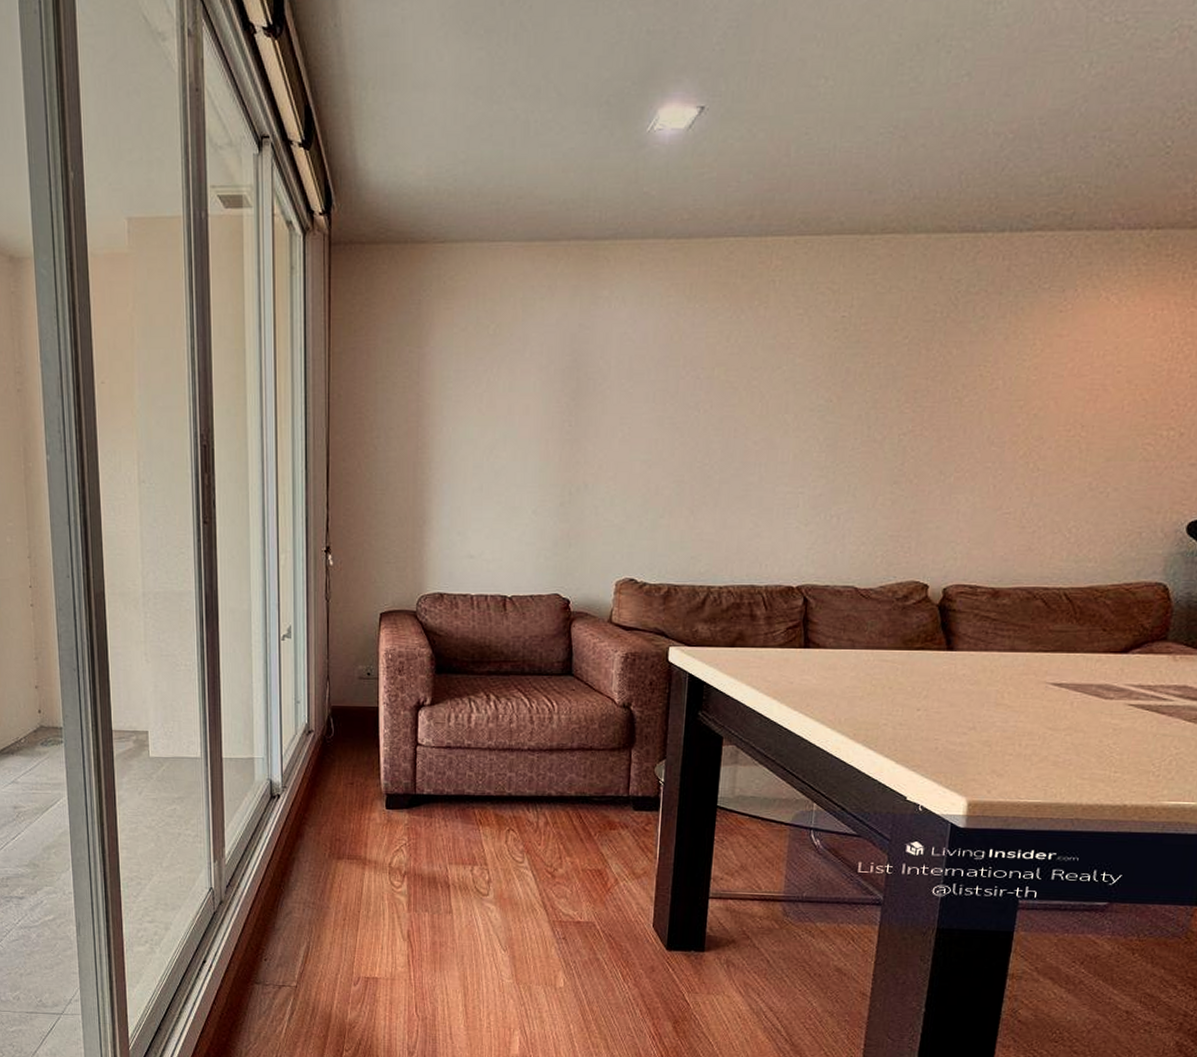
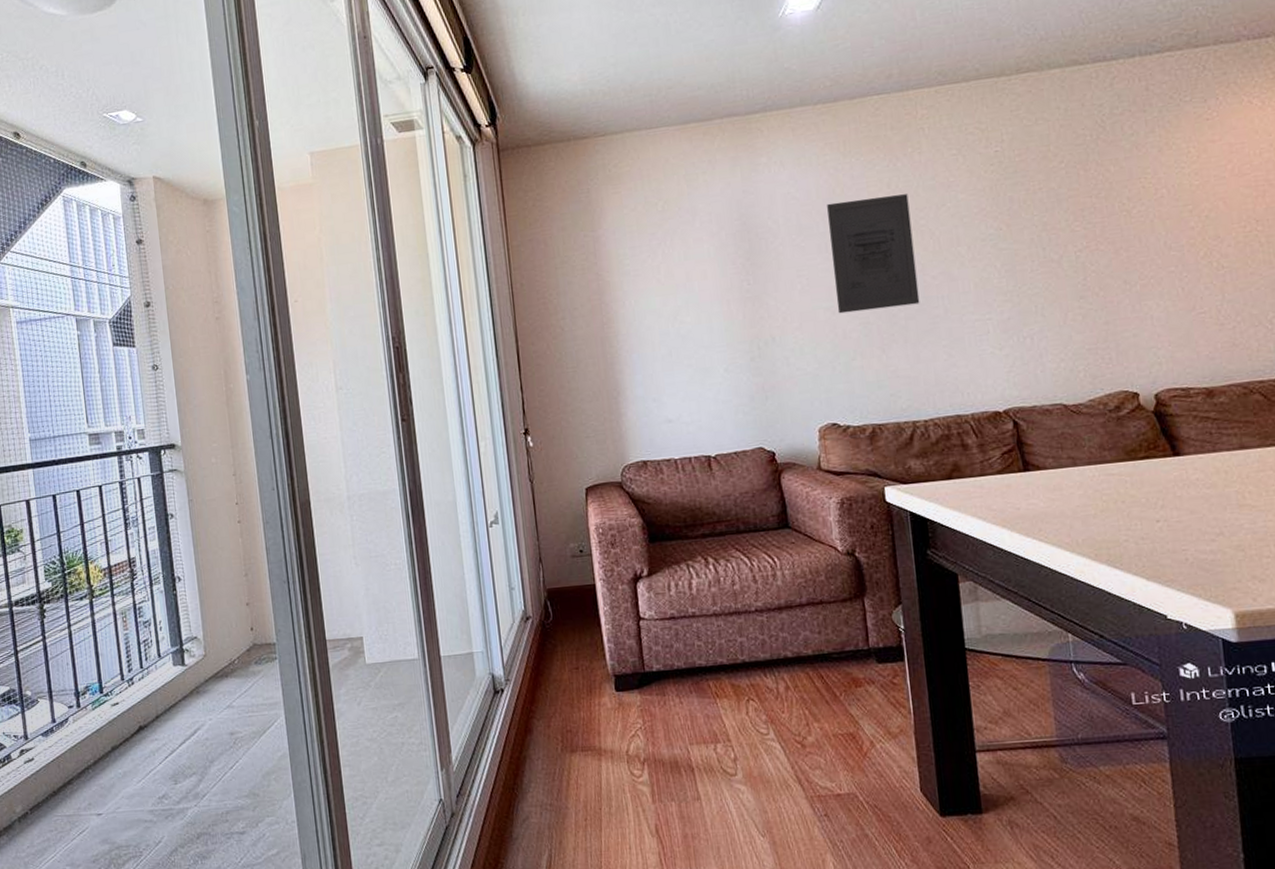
wall art: none [654,349,746,469] -> present [827,194,920,314]

